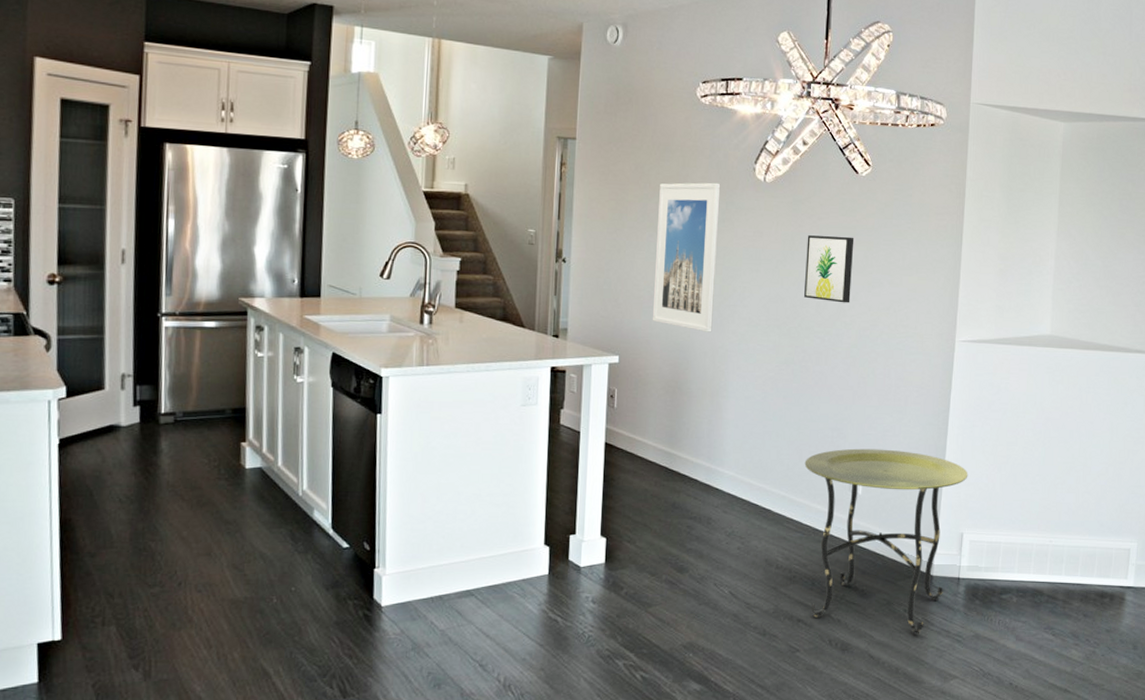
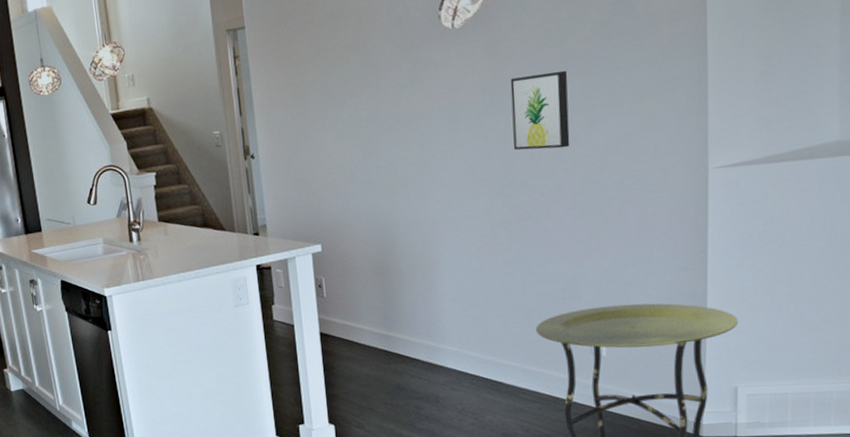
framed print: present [652,182,721,332] -> none [338,41,415,206]

